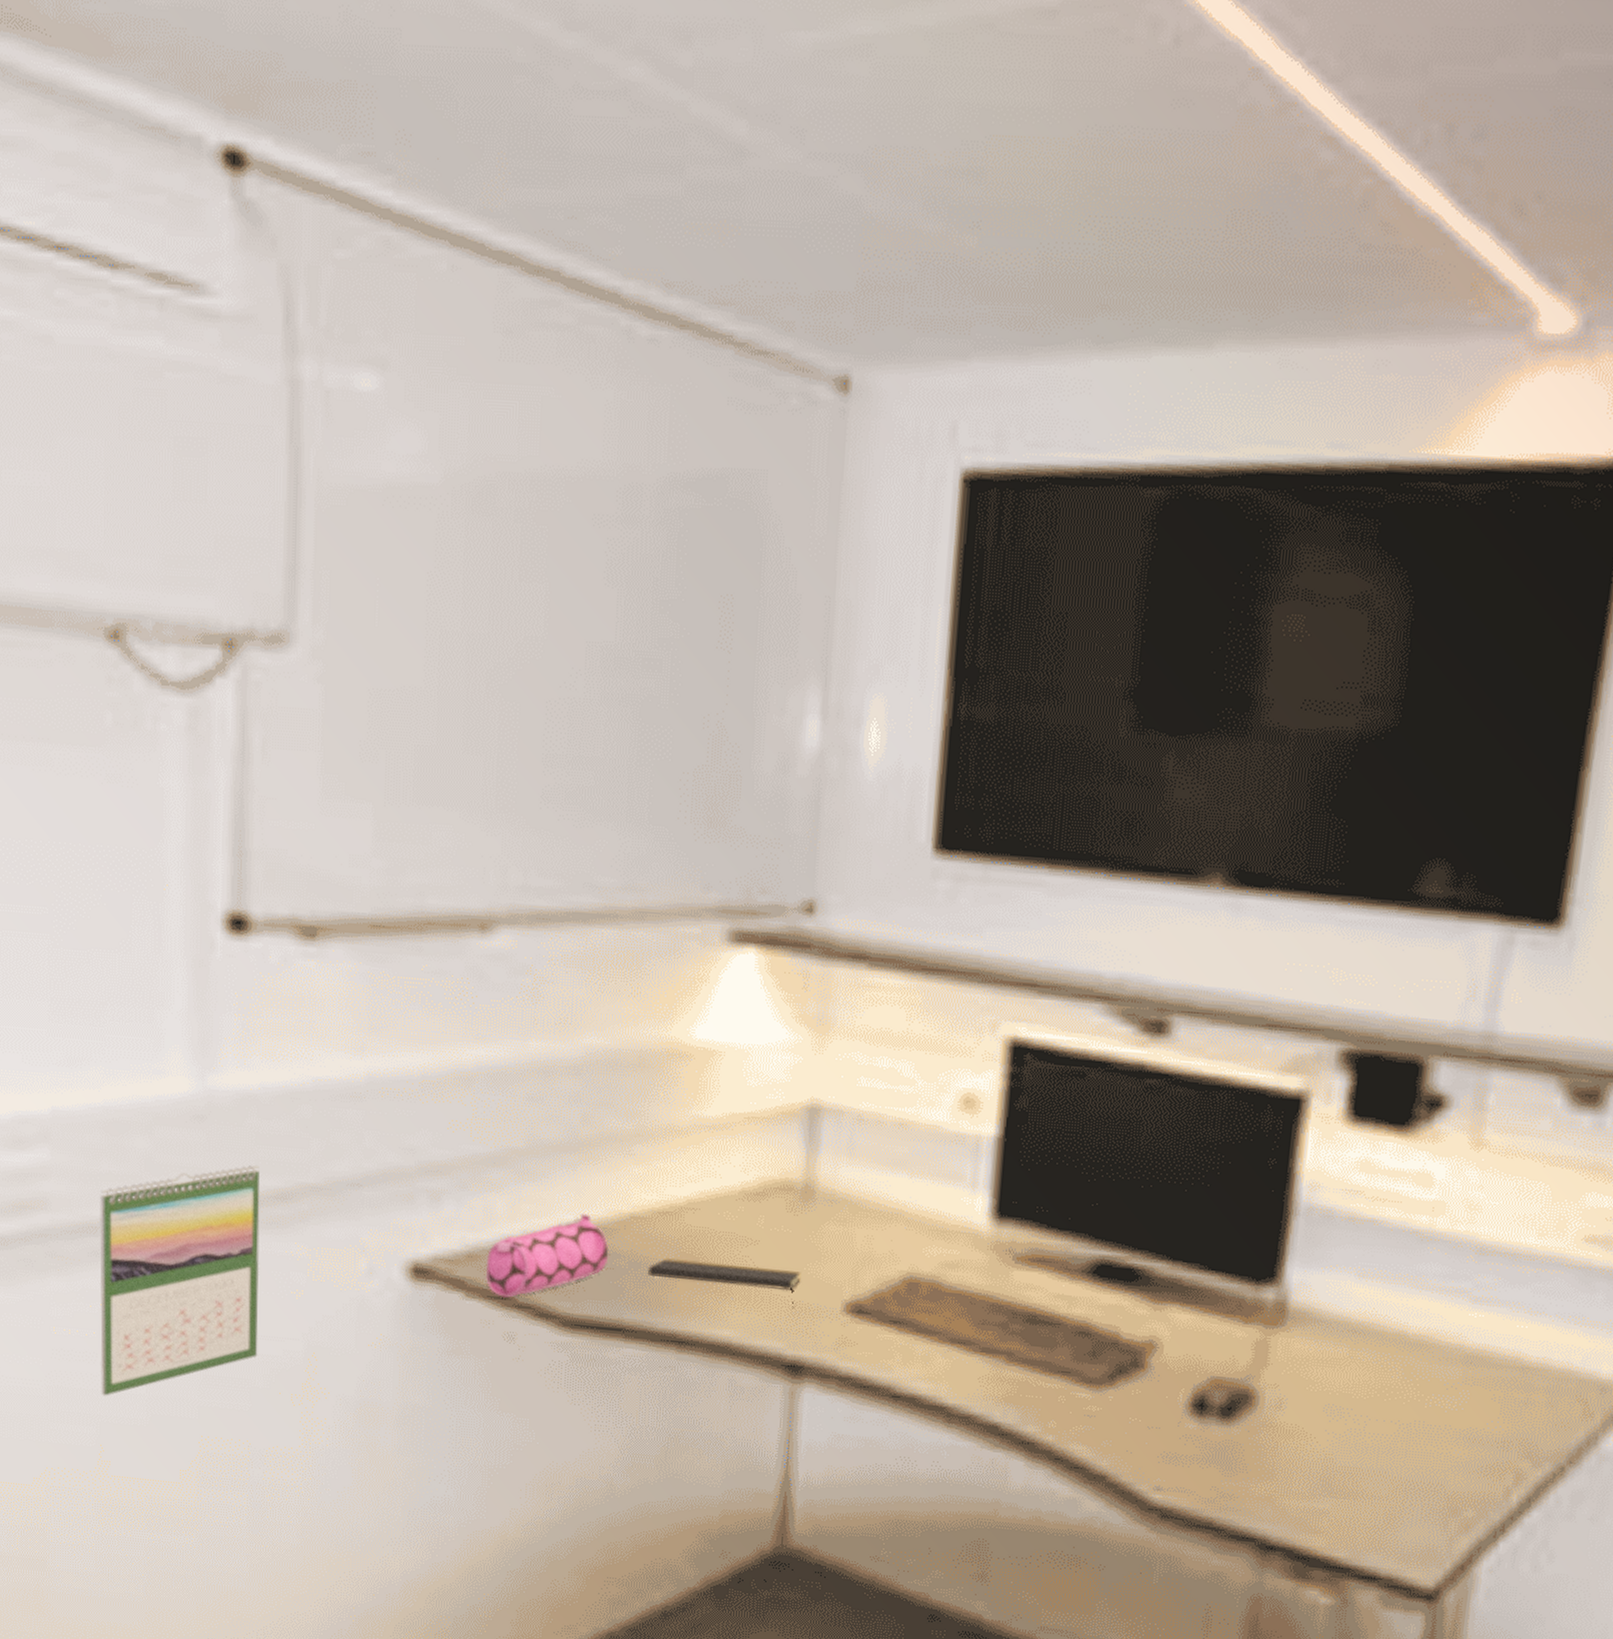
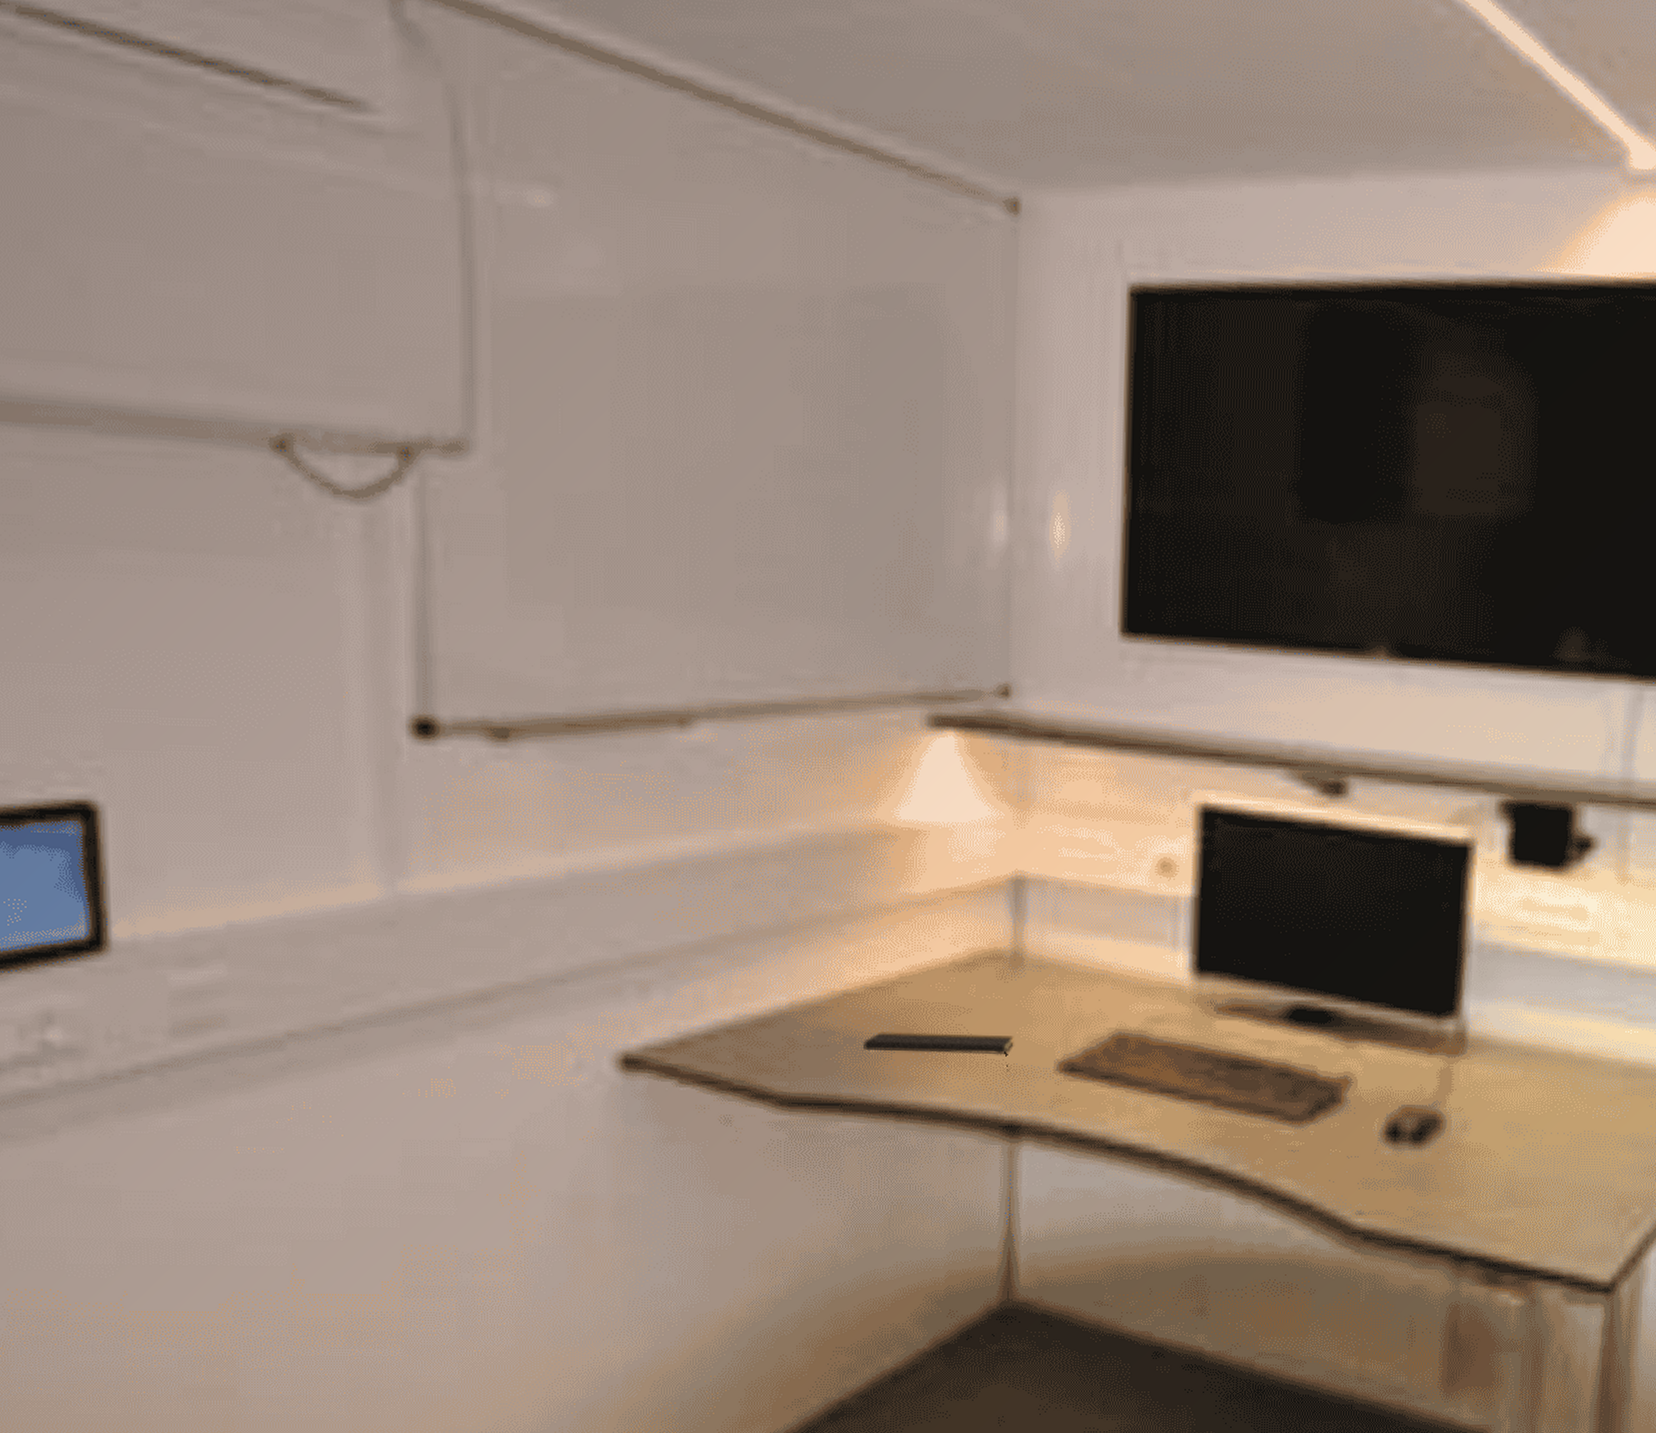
calendar: present [99,1165,260,1396] -> none [283,968,462,1213]
pencil case: present [485,1213,609,1298] -> none [698,994,824,1082]

